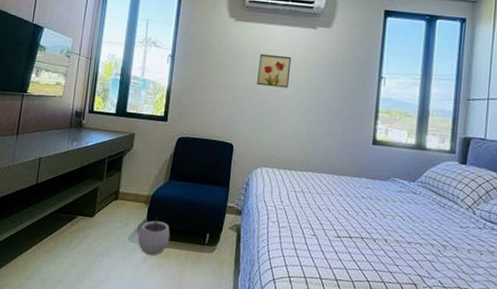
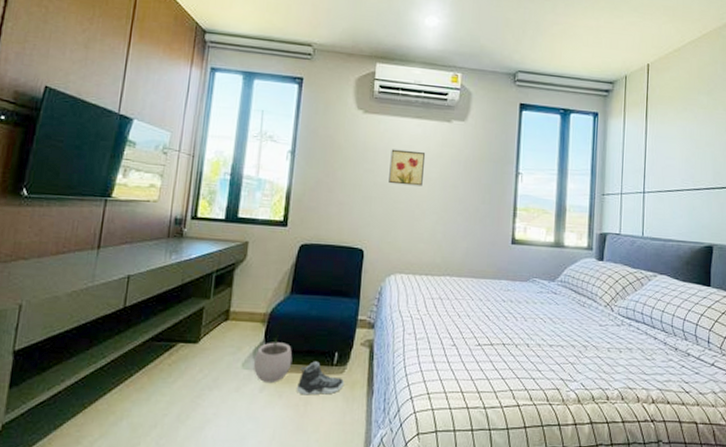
sneaker: none [174,240,215,270] -> present [297,361,345,395]

